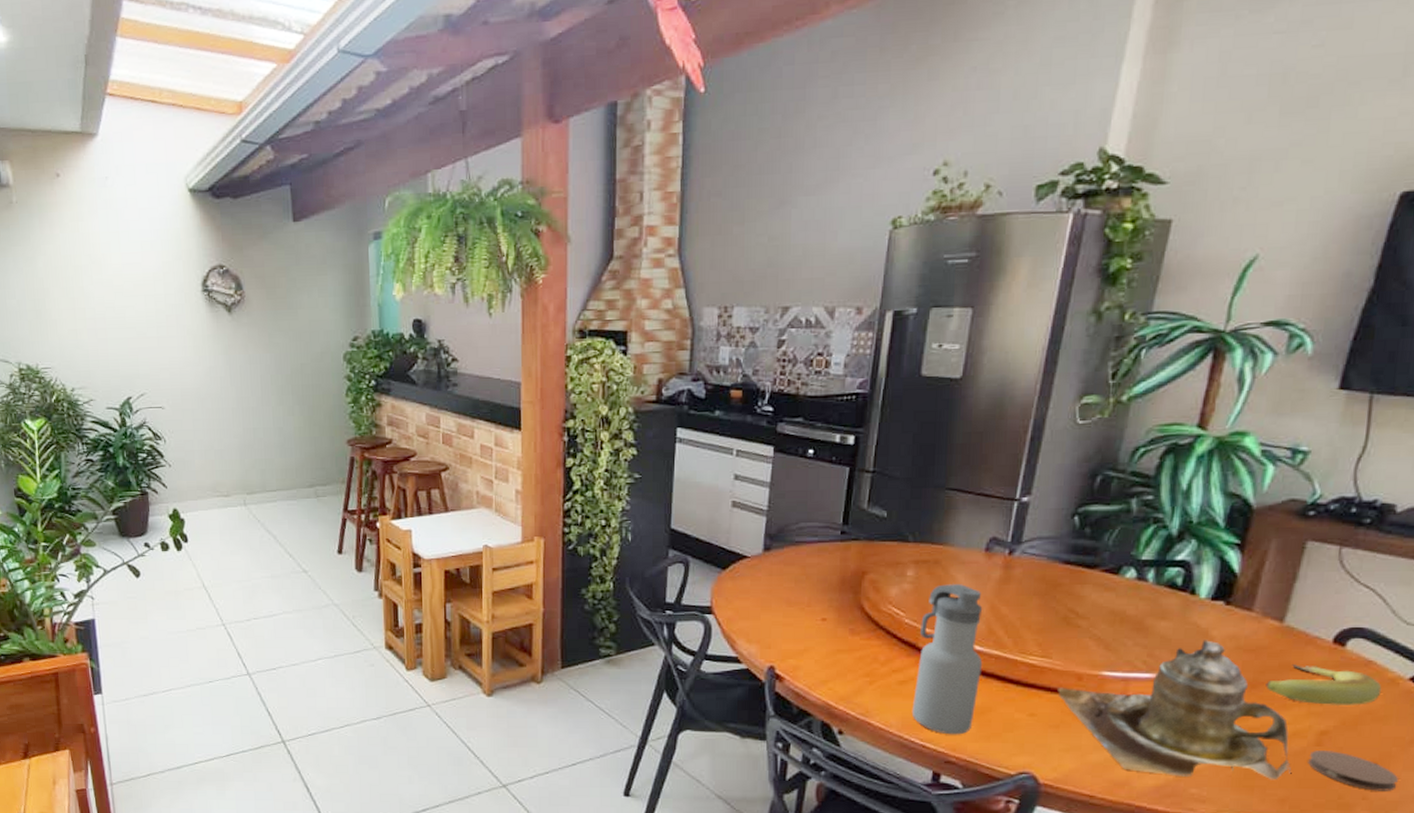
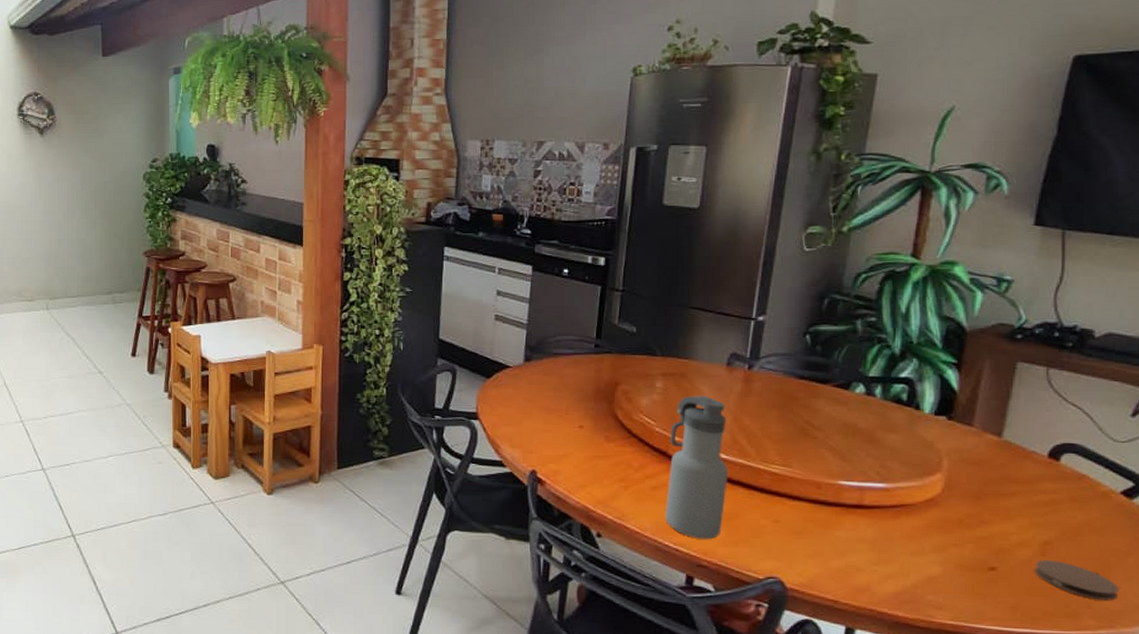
teapot: present [1058,640,1291,780] -> none [799,452,1019,588]
banana: present [1266,664,1382,705] -> none [990,477,1096,517]

